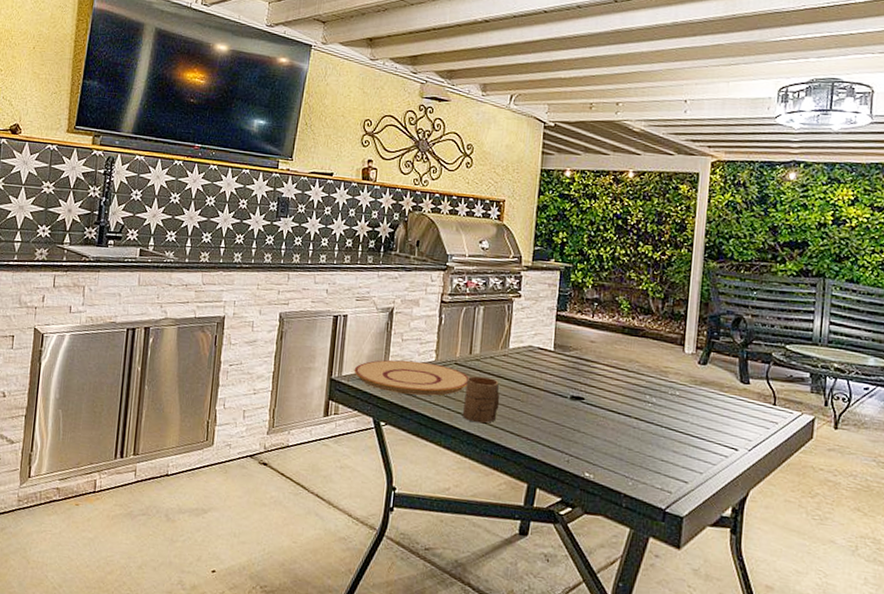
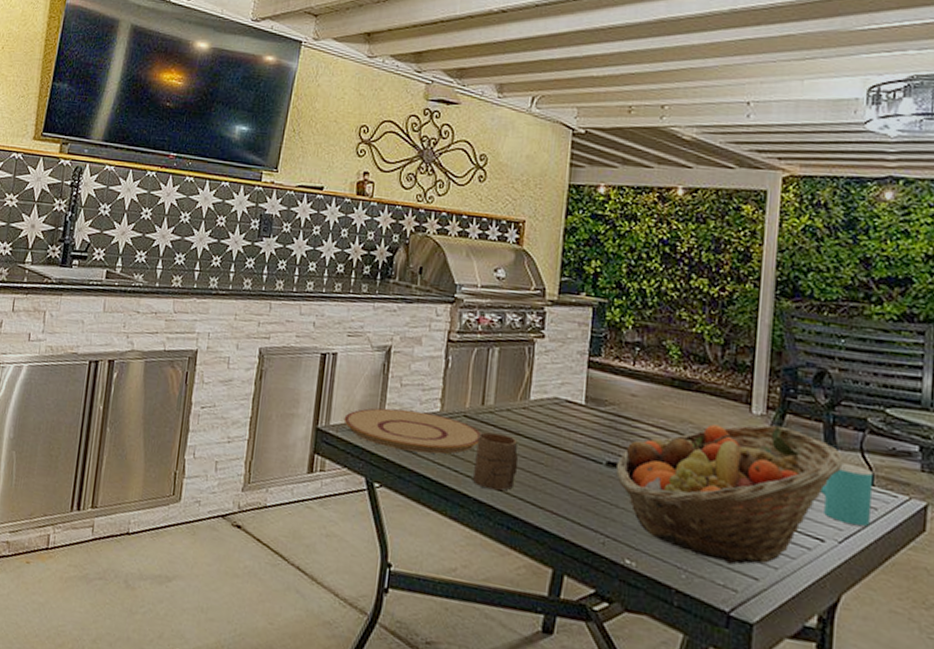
fruit basket: none [578,361,754,472] -> present [615,424,844,565]
cup: none [735,388,775,437] -> present [820,462,873,527]

